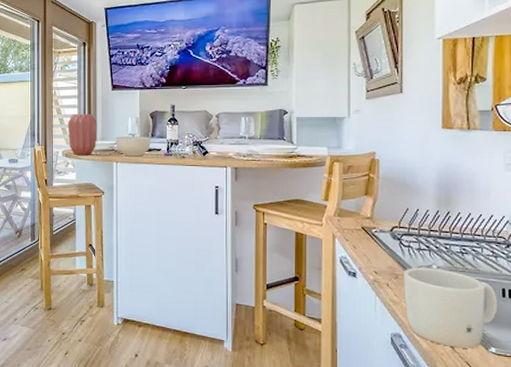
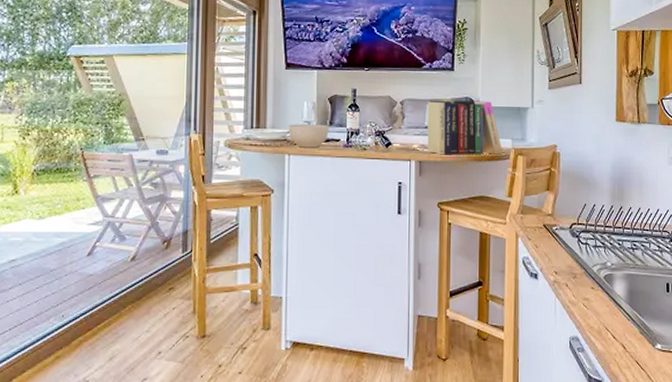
vase: present [67,114,97,155] -> none [231,96,268,146]
books: none [241,112,319,162] -> present [427,100,503,155]
mug: present [403,267,498,349] -> none [581,265,663,347]

